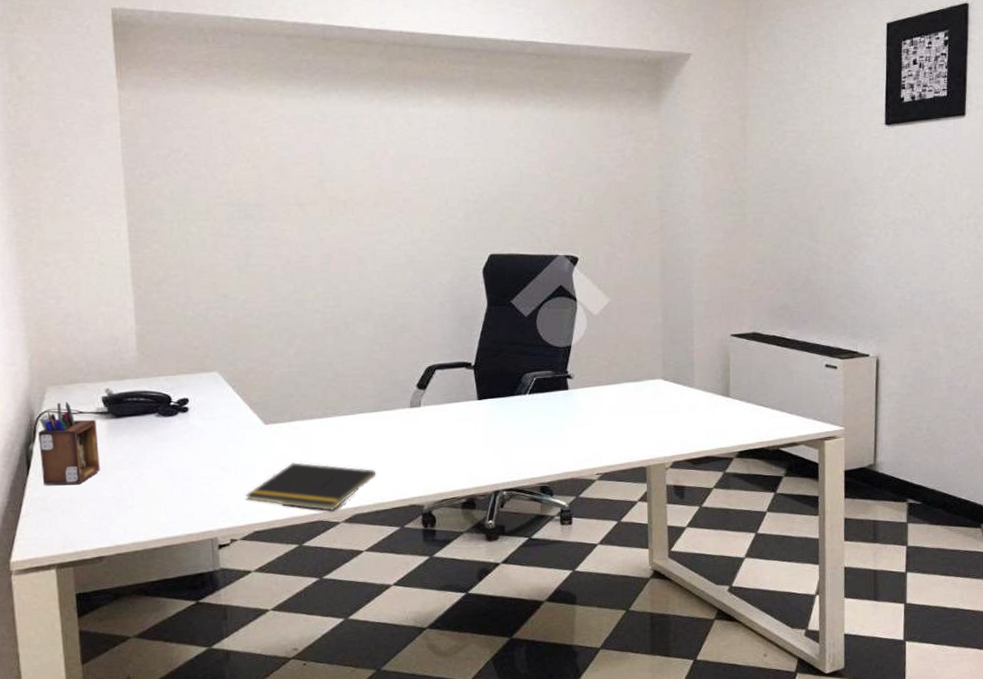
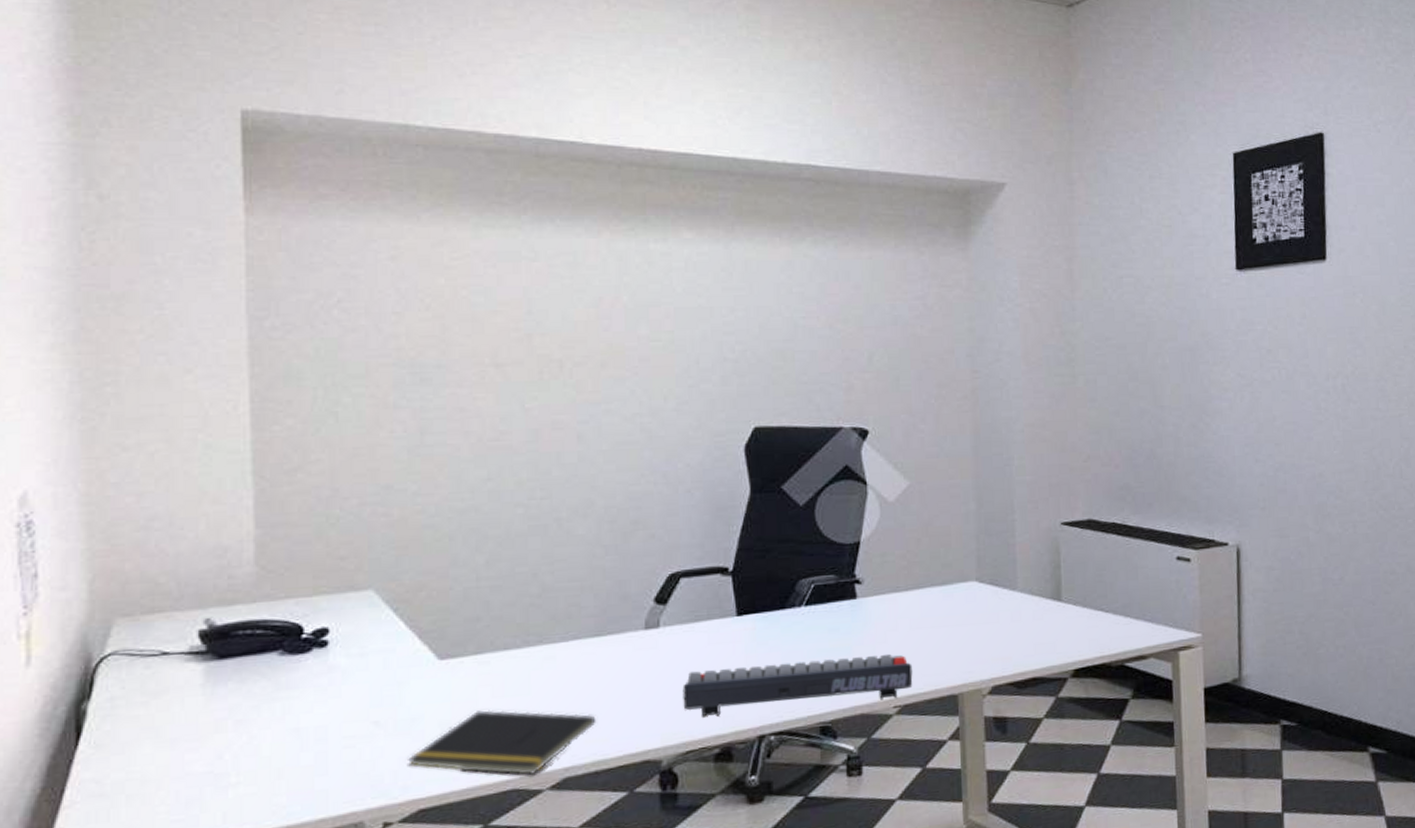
desk organizer: present [38,402,100,485] -> none [97,639,190,760]
keyboard: none [438,434,611,475] -> present [683,655,913,718]

